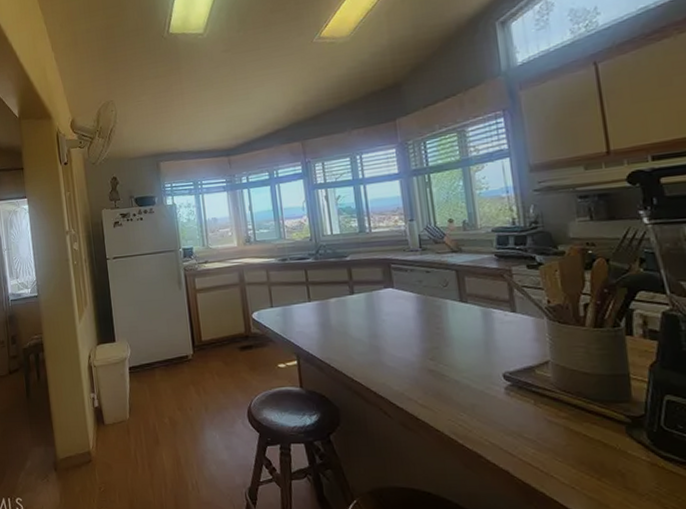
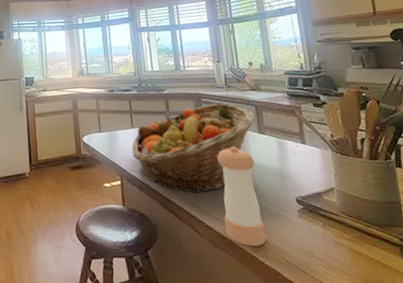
fruit basket: none [309,268,455,373] -> present [131,103,255,194]
pepper shaker: none [409,318,467,428] -> present [217,146,267,246]

